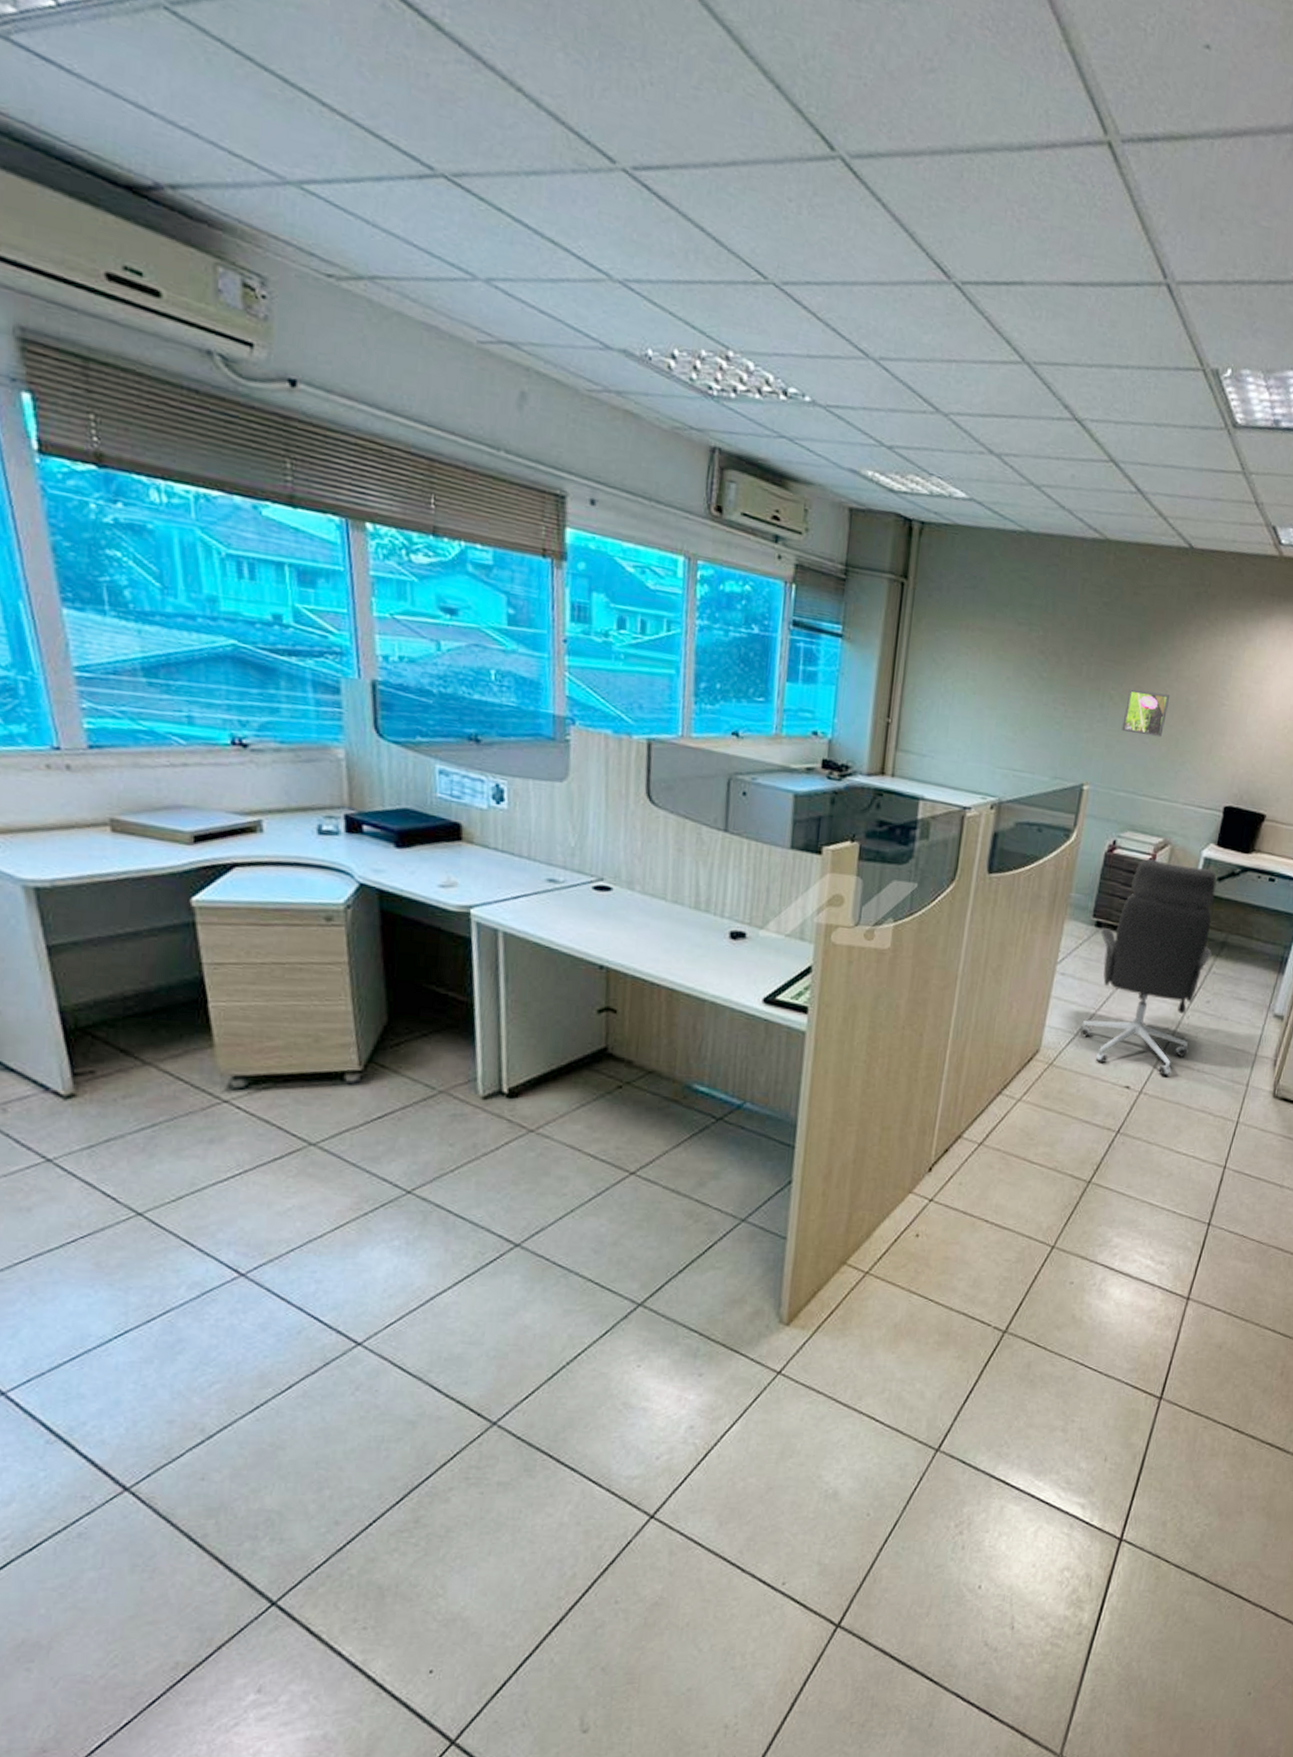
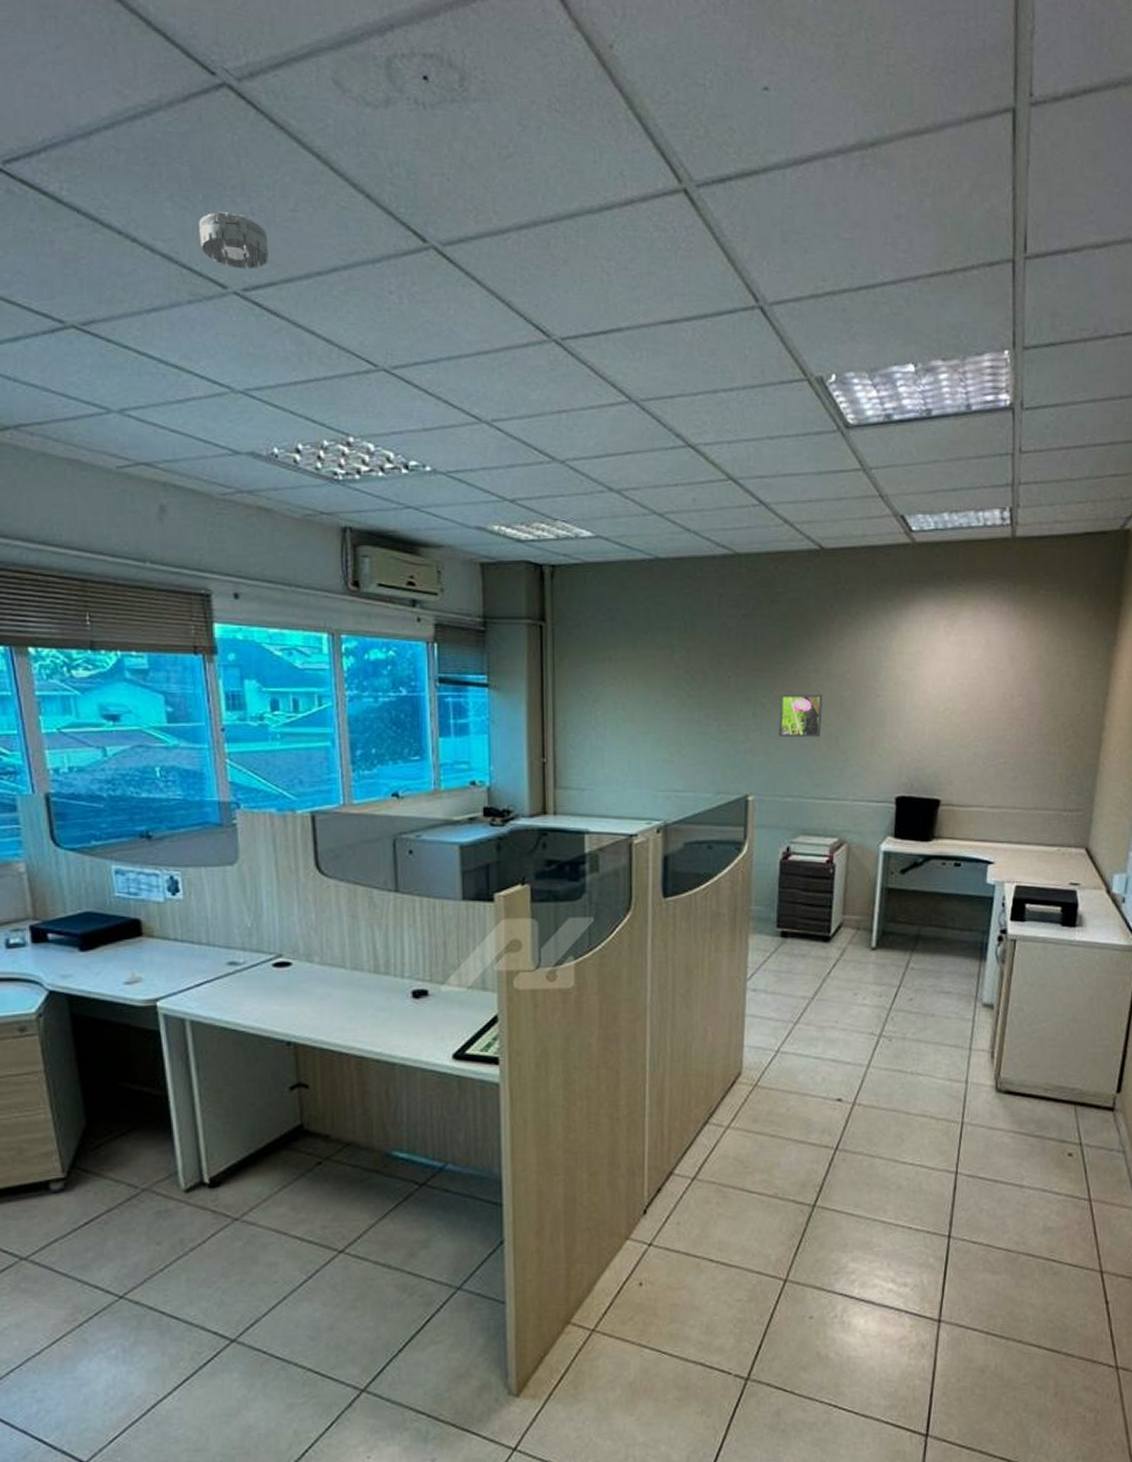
smoke detector: none [591,74,666,147] -> present [199,212,269,270]
office chair: present [1079,858,1217,1076] -> none [780,860,907,1083]

